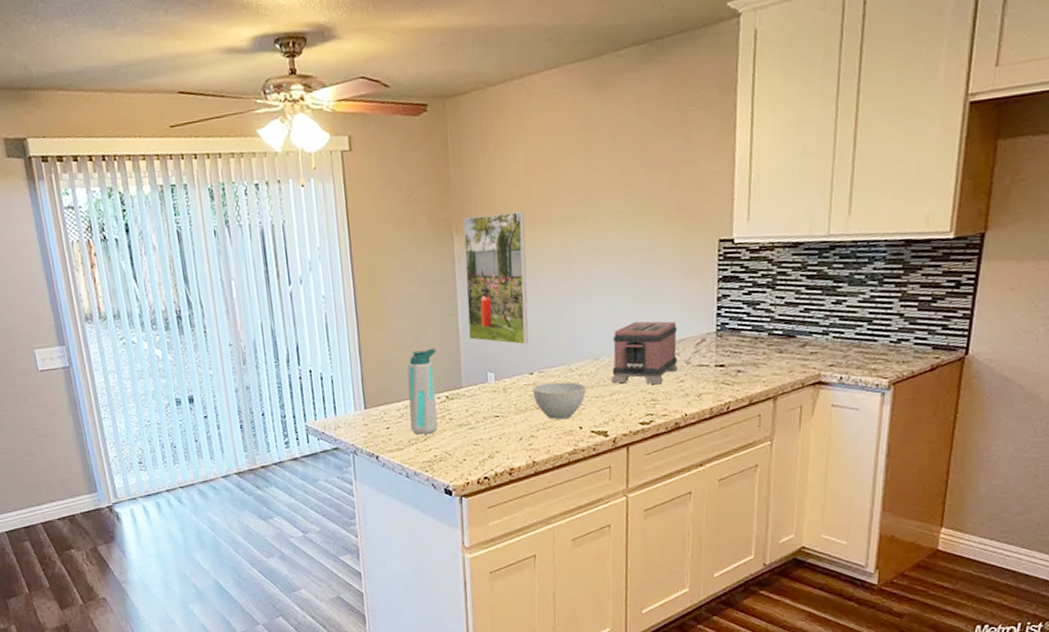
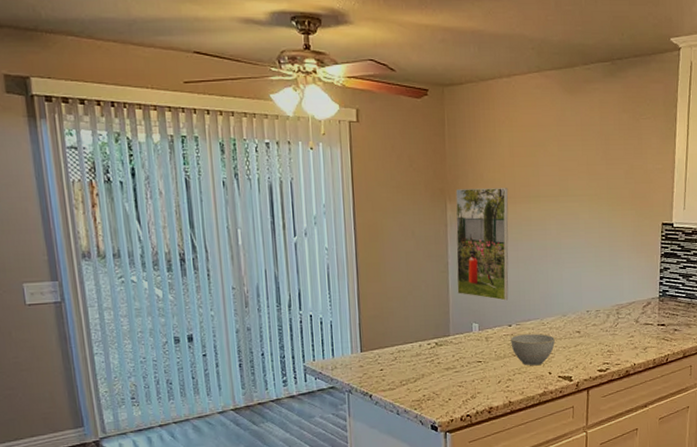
water bottle: present [407,348,438,435] -> none [401,300,428,376]
toaster: present [611,321,679,385] -> none [575,285,630,339]

